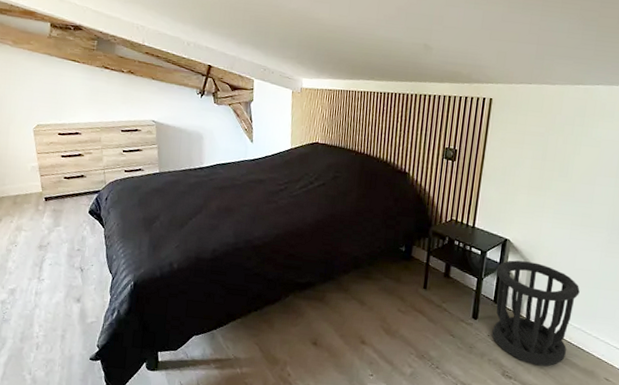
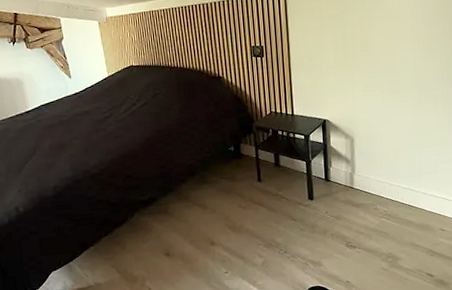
wastebasket: present [491,260,580,367] -> none [321,136,402,231]

